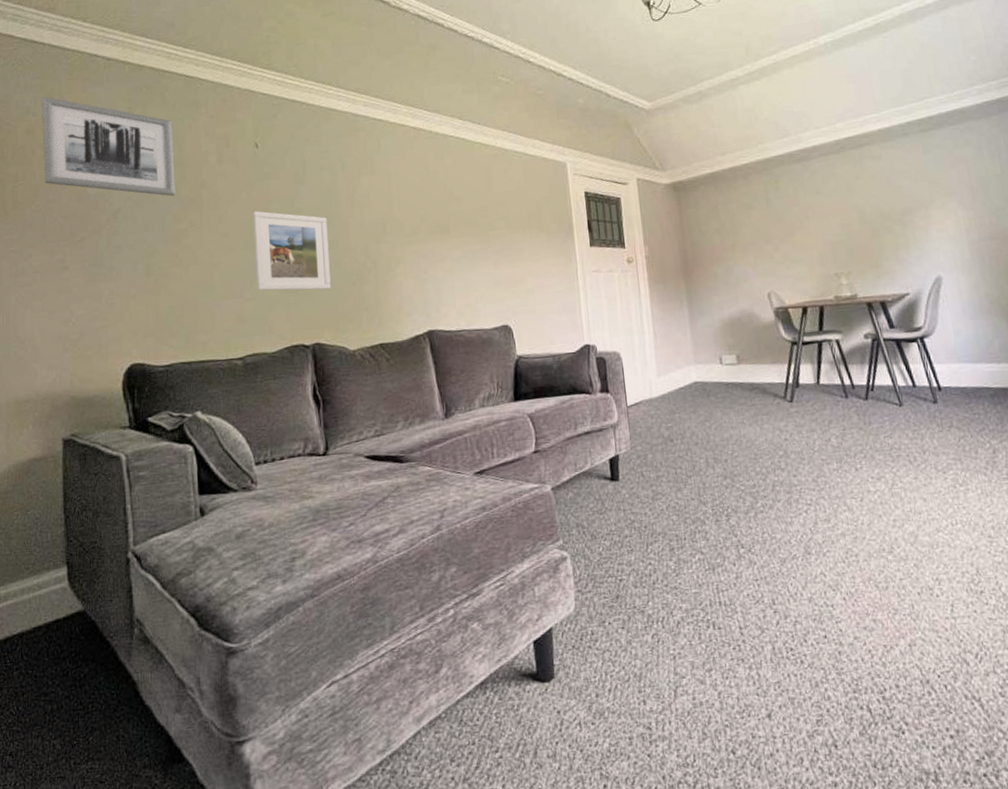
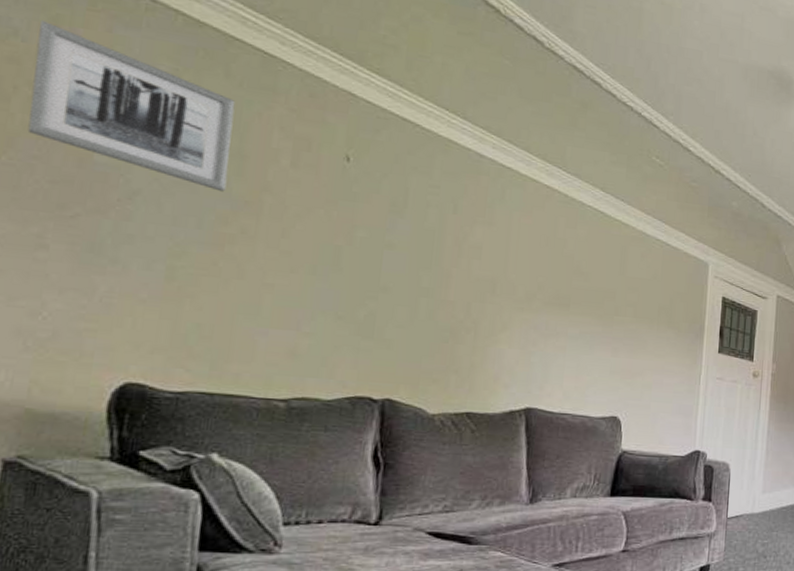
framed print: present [253,211,331,291] -> none [320,234,425,342]

